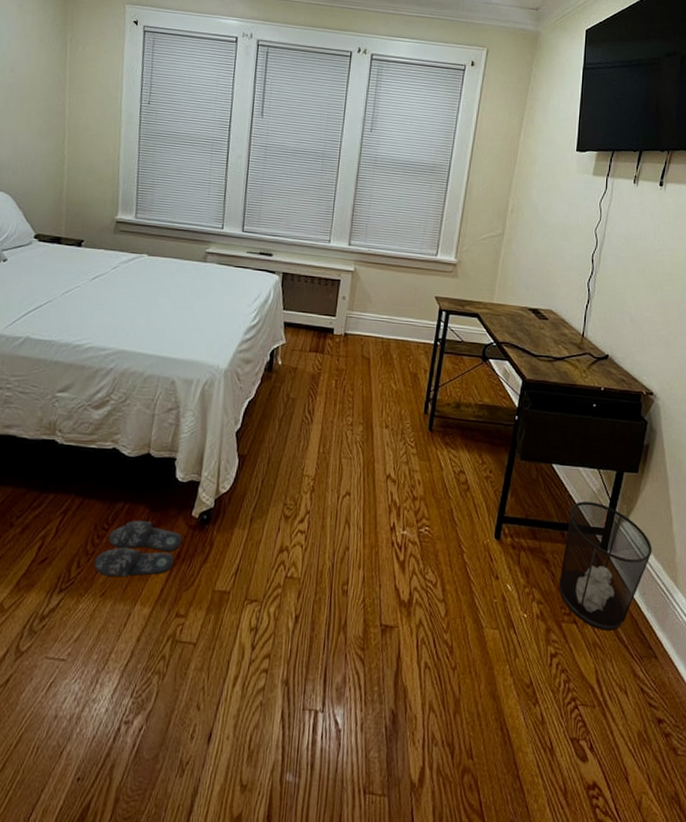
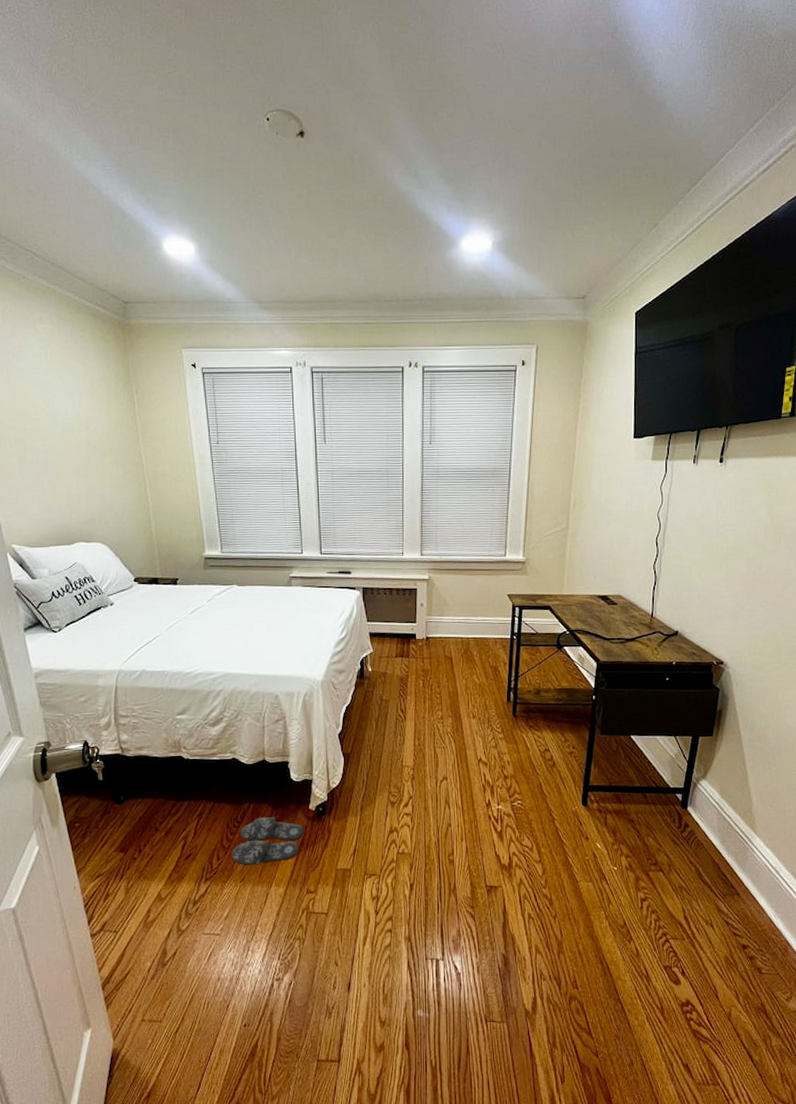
waste bin: present [559,501,653,631] -> none [645,766,730,875]

